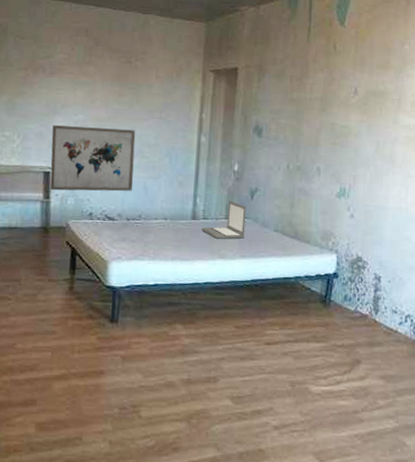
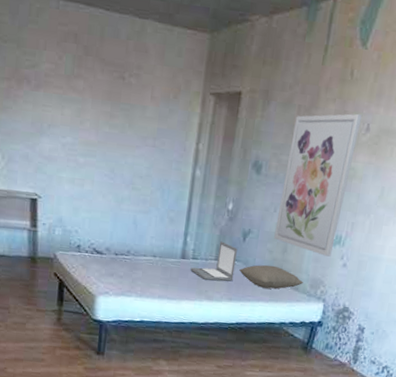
wall art: present [50,125,136,192] -> none [37,147,127,225]
pillow: none [250,220,314,244] -> present [239,264,304,289]
wall art: none [281,79,350,209] -> present [274,113,363,257]

